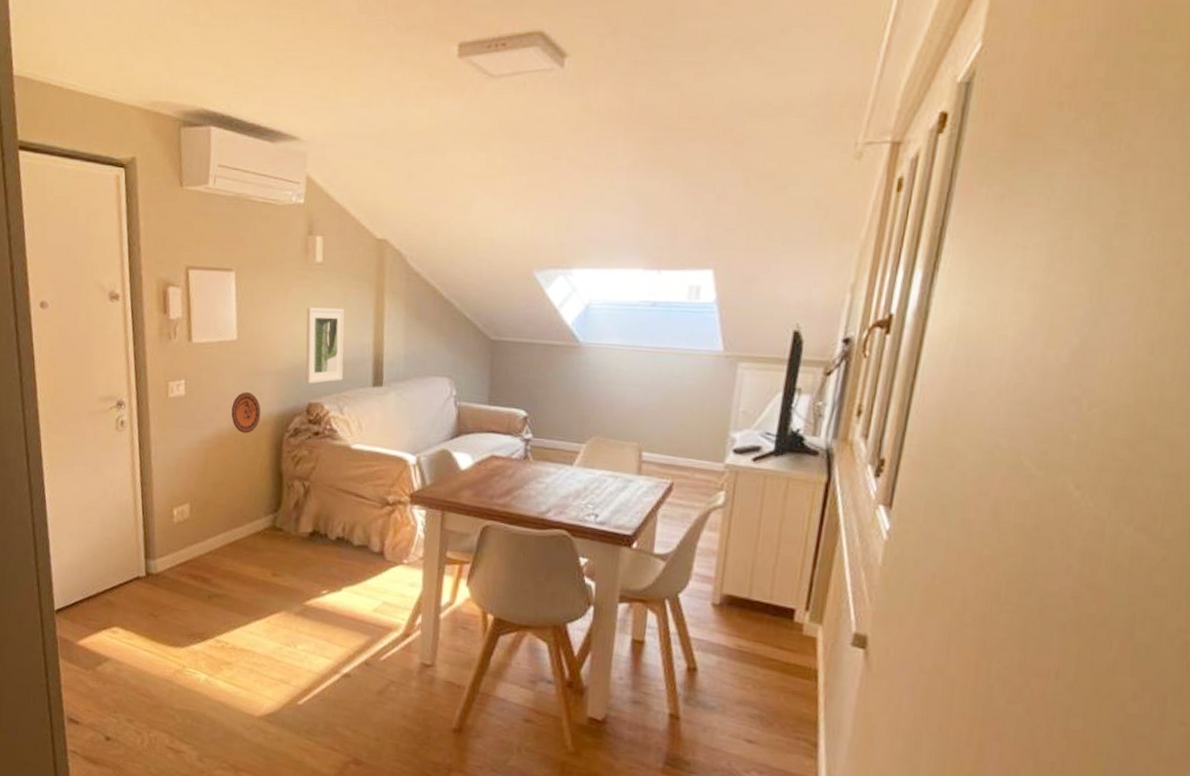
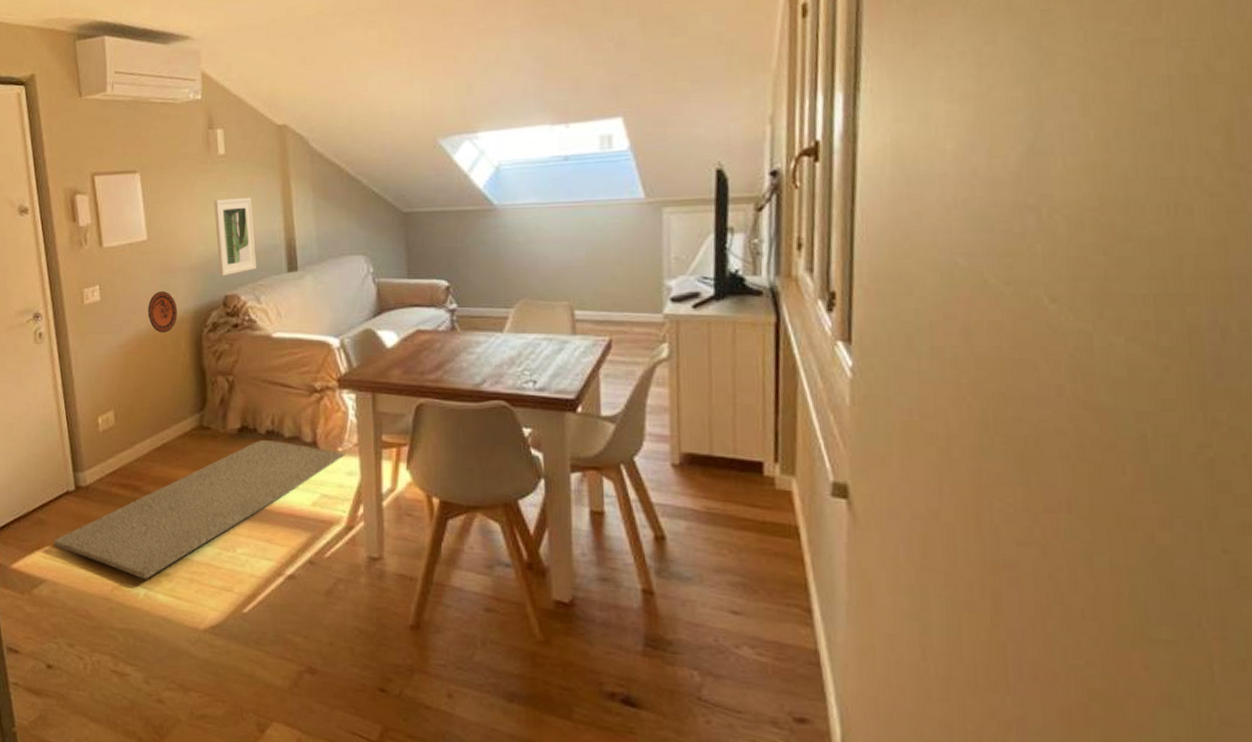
rug: none [120,545,410,666] -> present [54,440,345,579]

